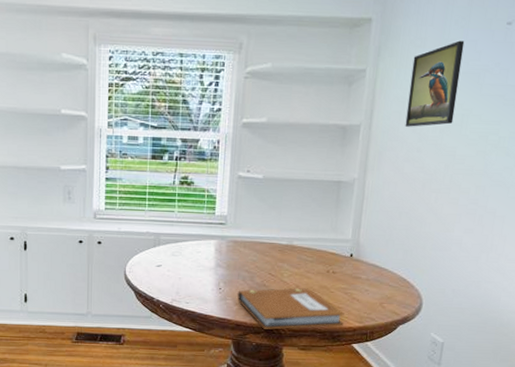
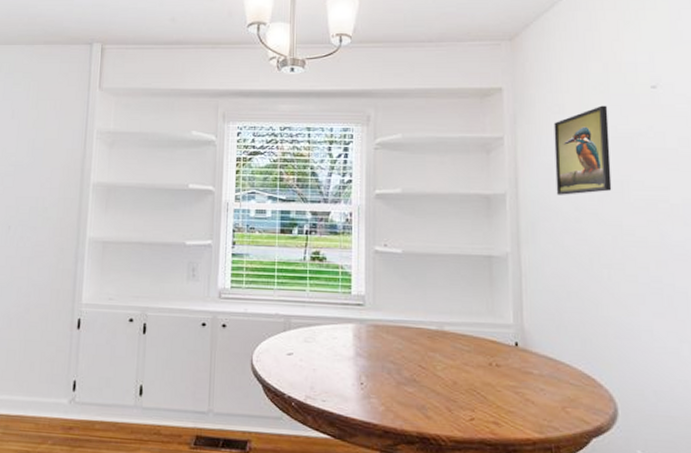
notebook: present [236,288,346,330] -> none [382,384,520,439]

